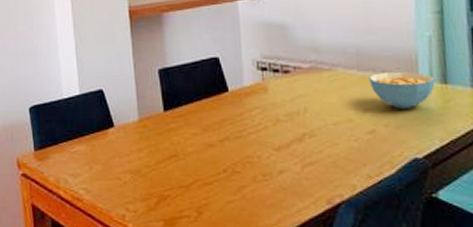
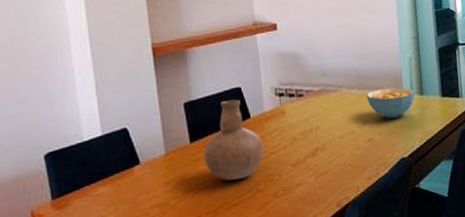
vase: none [177,70,243,156] -> present [203,99,264,181]

